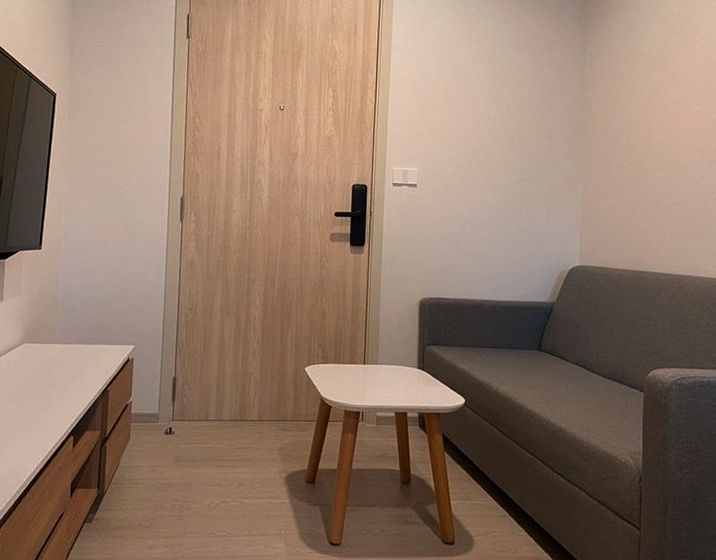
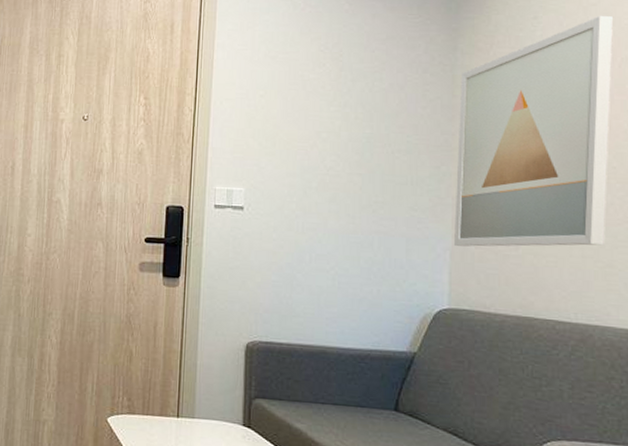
wall art: none [584,26,704,215] -> present [454,15,613,247]

